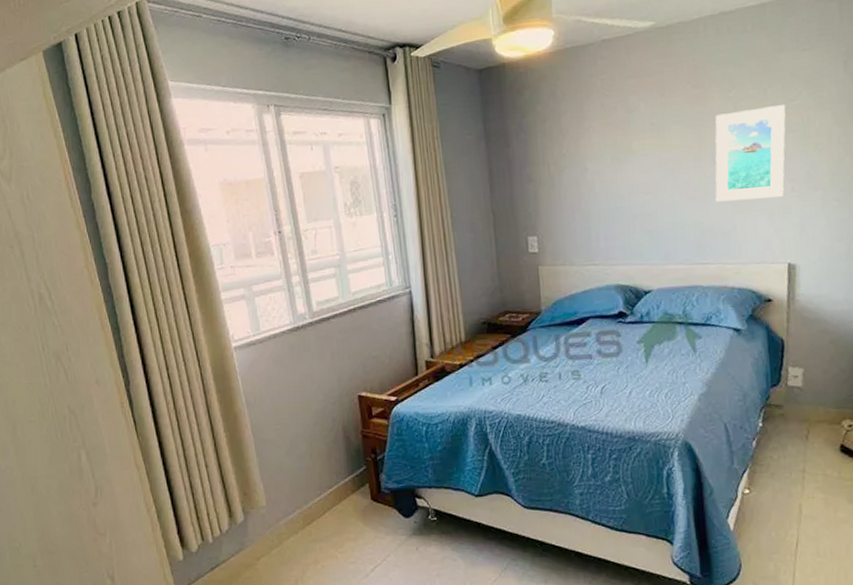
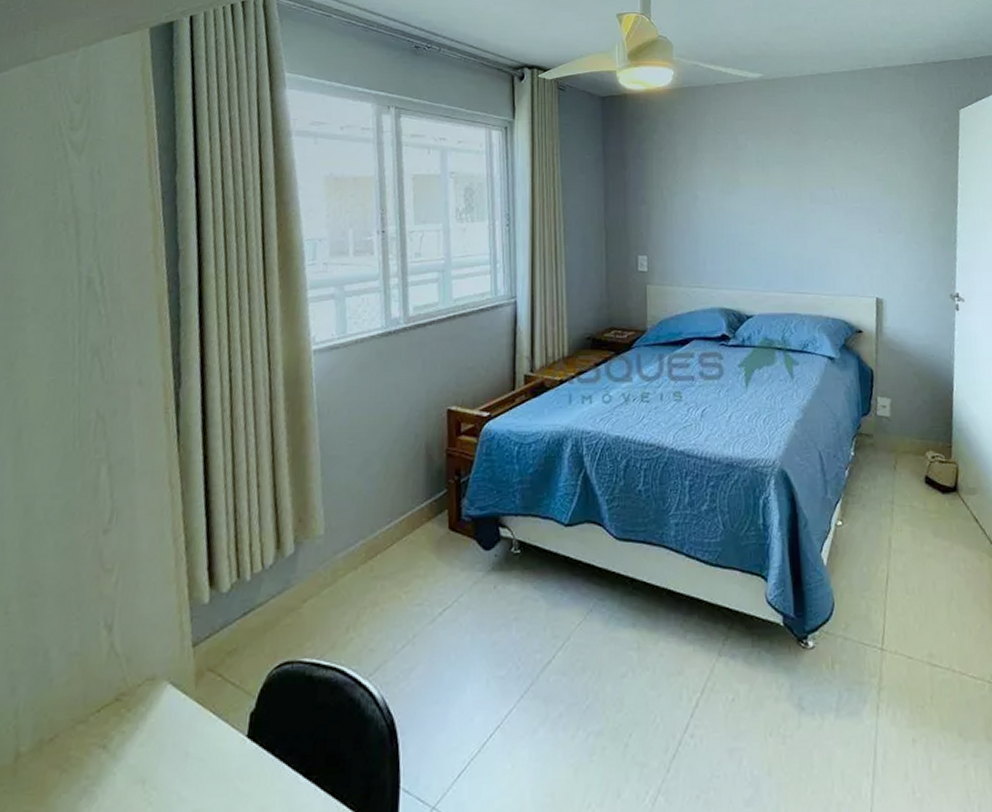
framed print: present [715,105,786,202] -> none [812,157,873,237]

